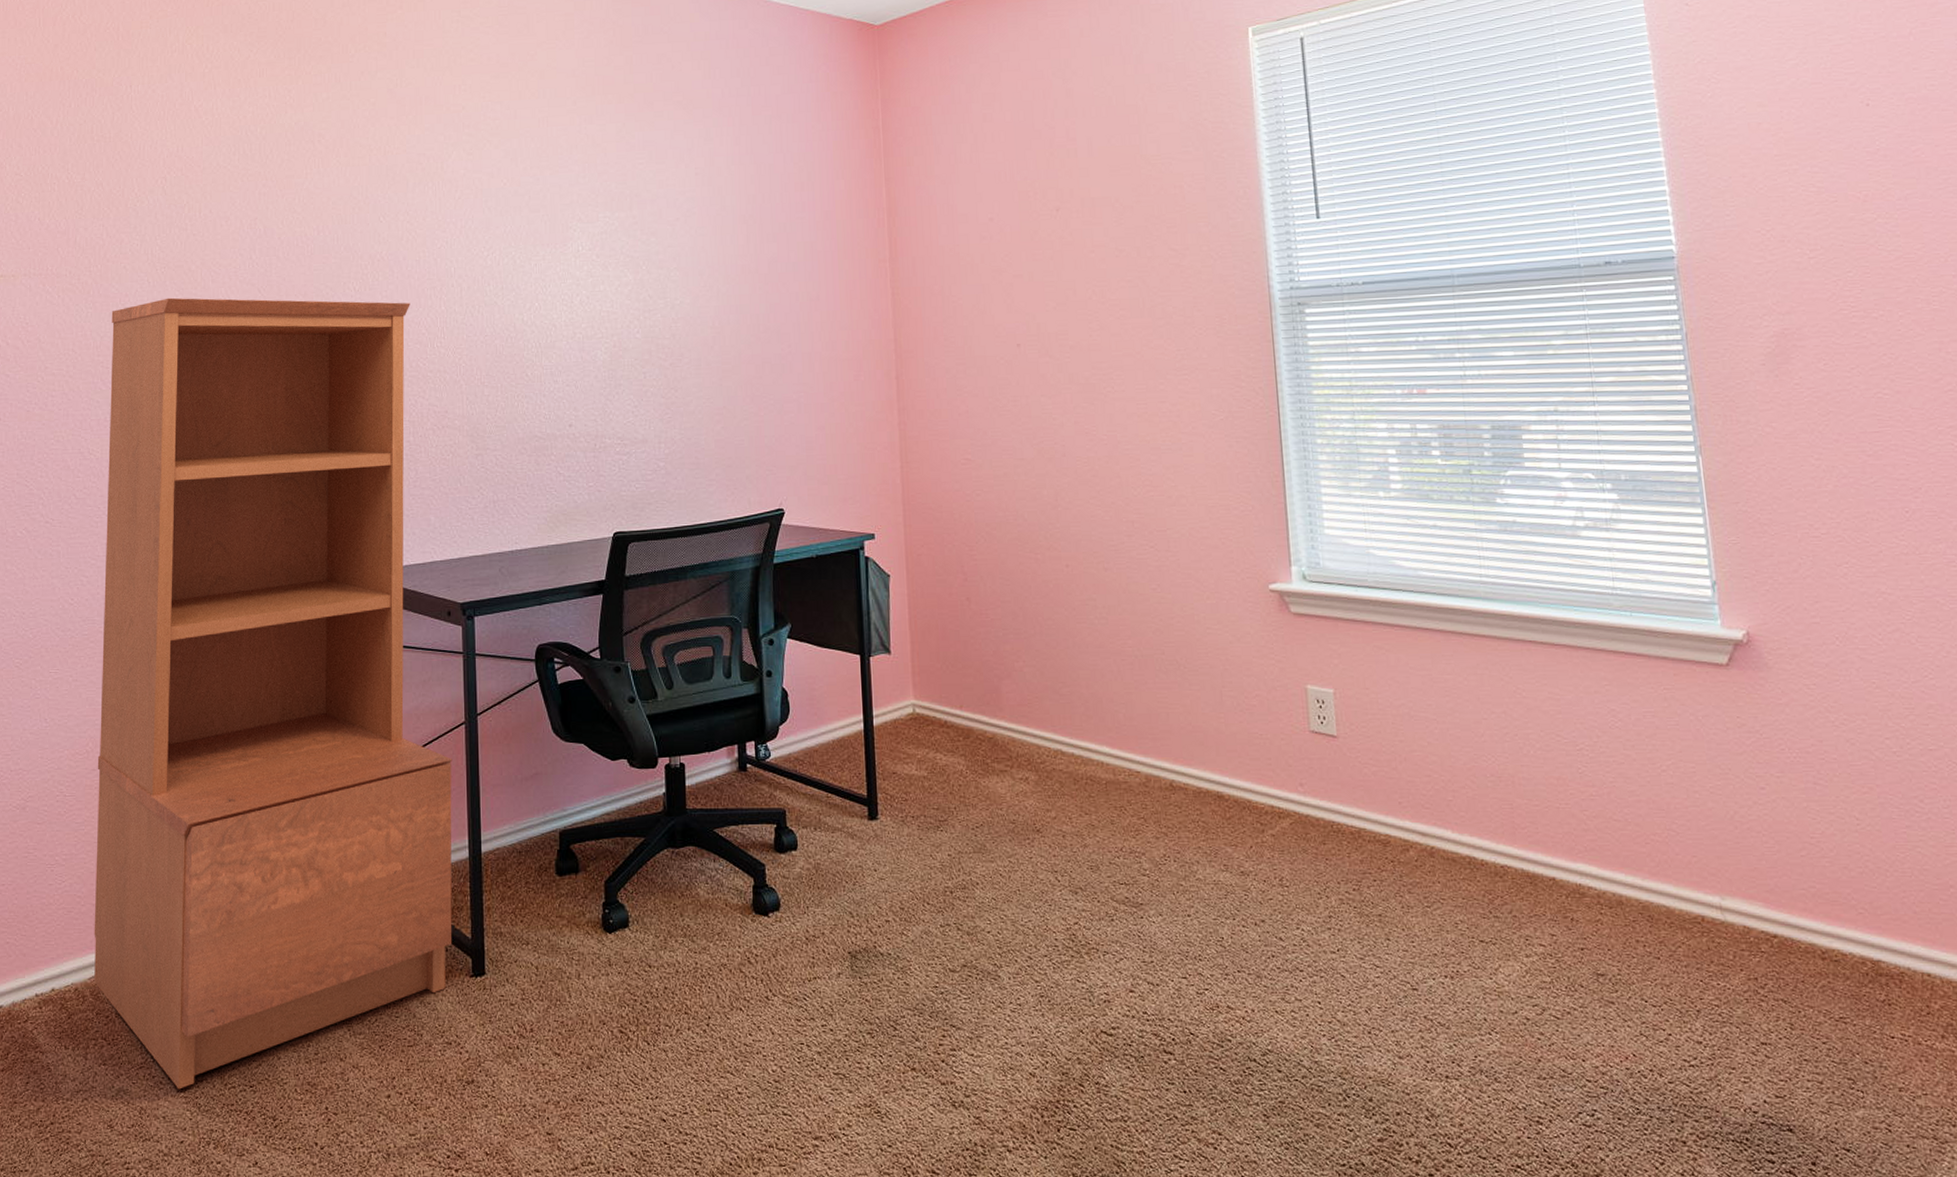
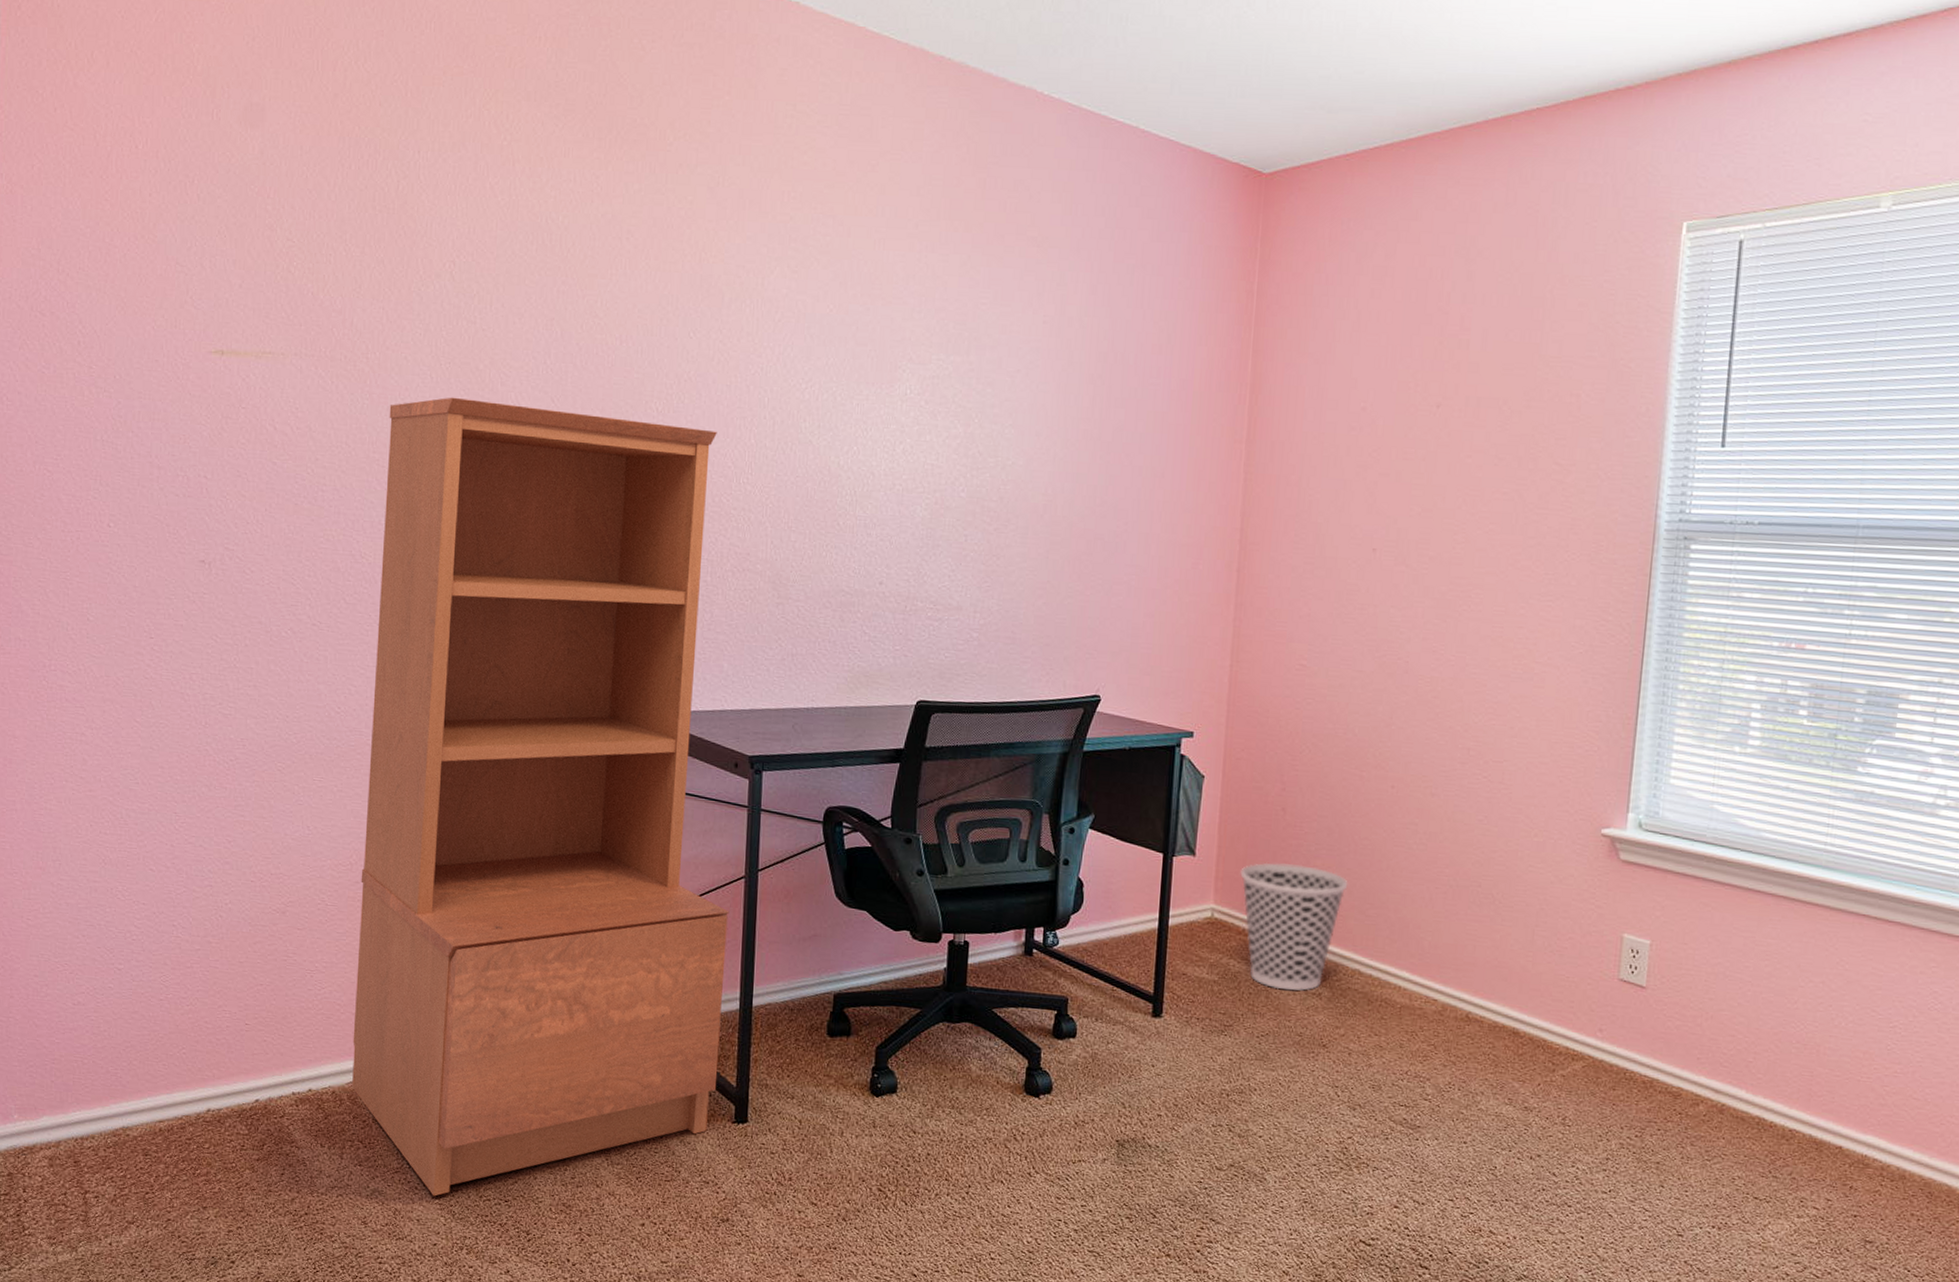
wastebasket: none [935,652,1039,779] -> present [1240,862,1348,991]

